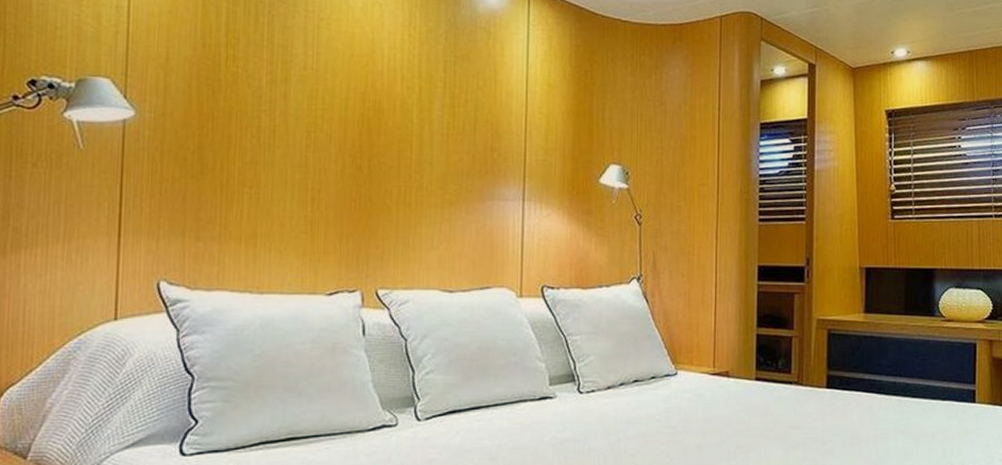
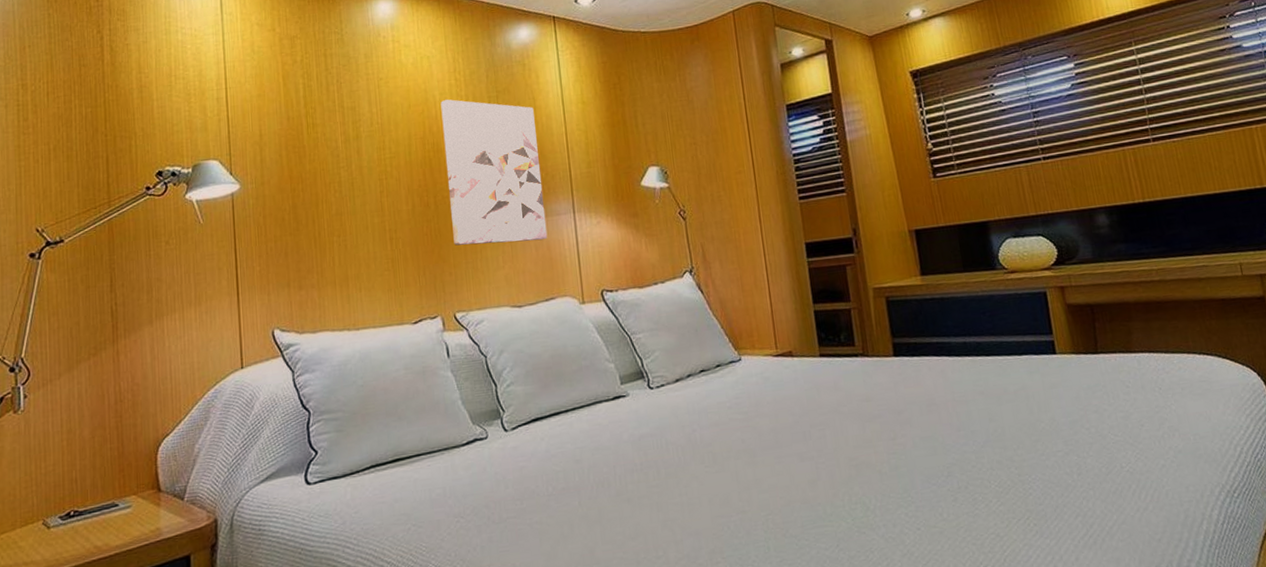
wall art: none [385,56,494,225] -> present [440,99,548,246]

